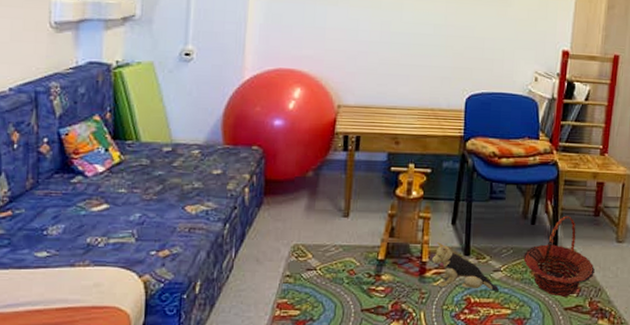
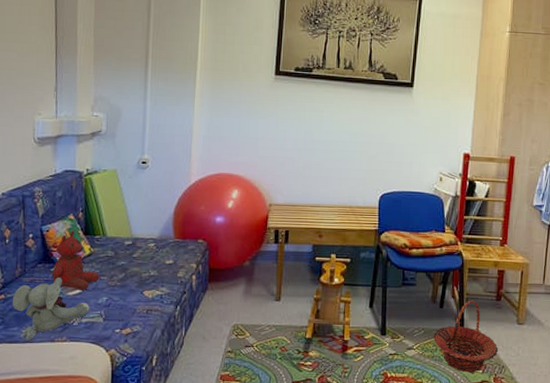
plush elephant: none [21,190,119,265] -> present [12,278,90,341]
teddy bear: none [72,134,131,205] -> present [52,230,100,290]
plush toy: present [431,242,499,291] -> none [352,323,412,367]

